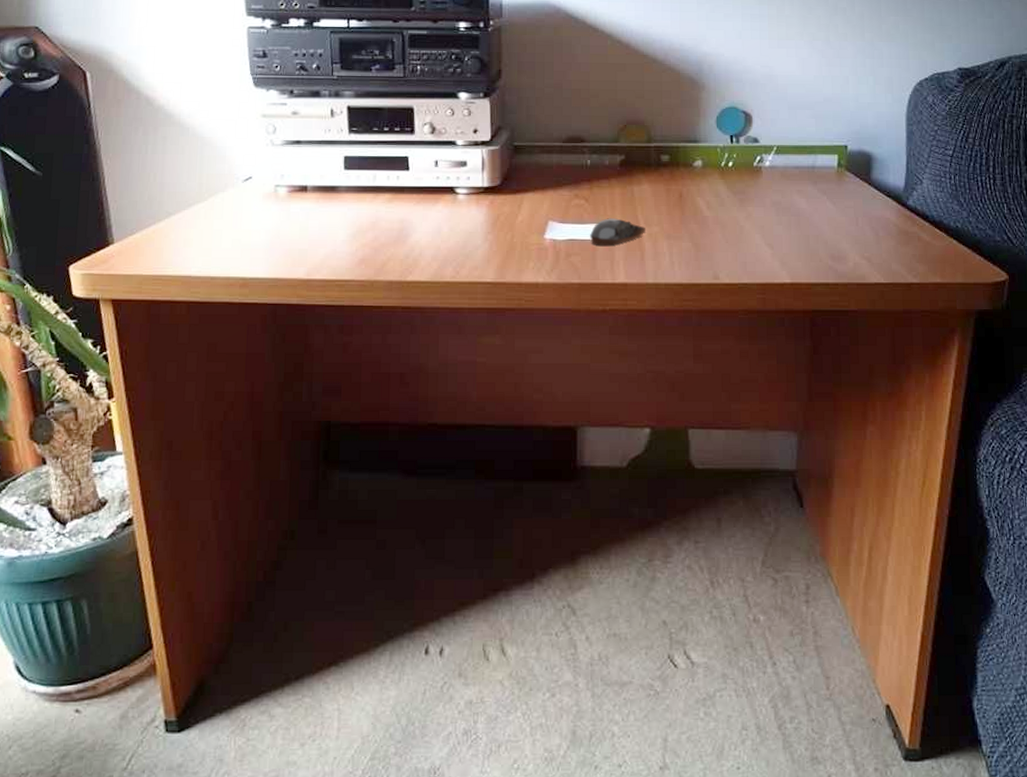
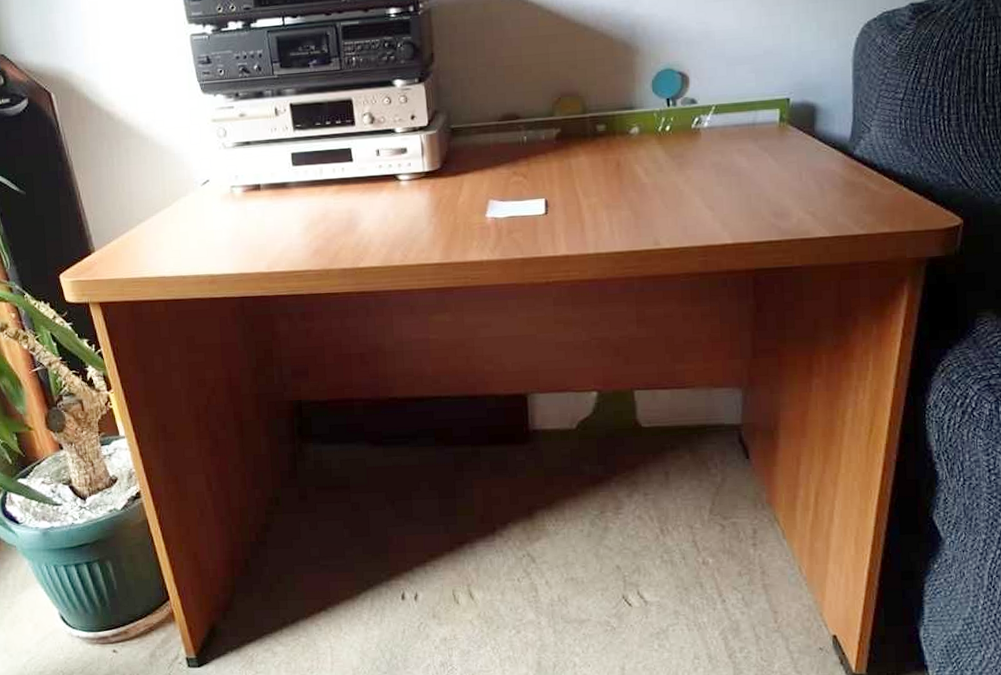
computer mouse: present [590,217,645,246] -> none [530,191,584,220]

